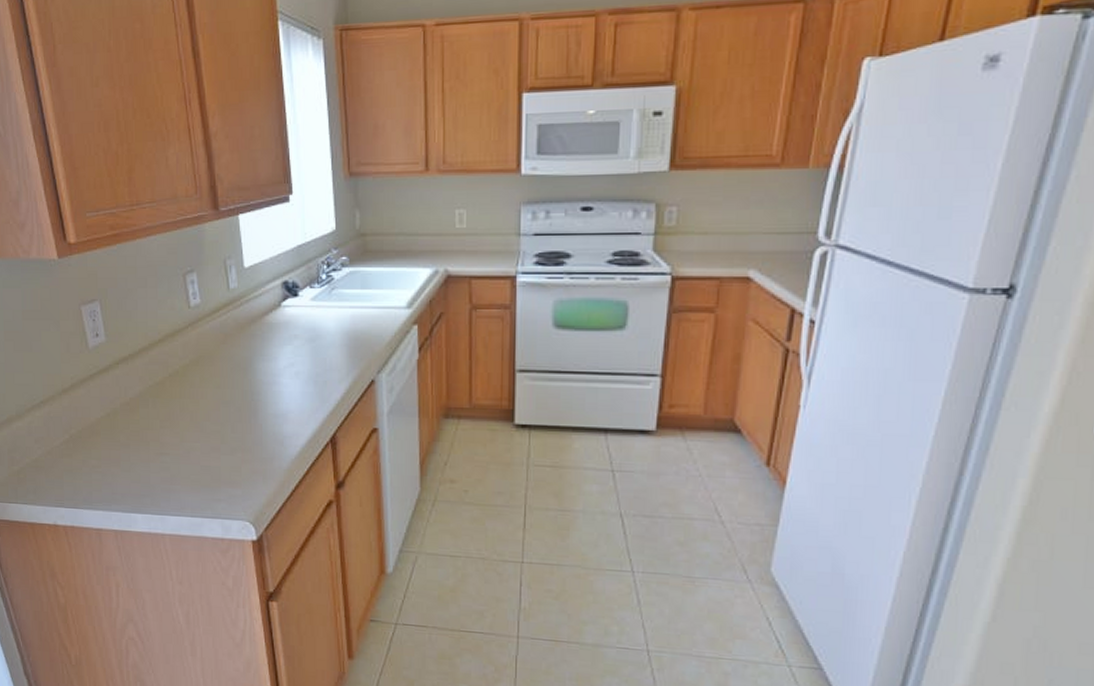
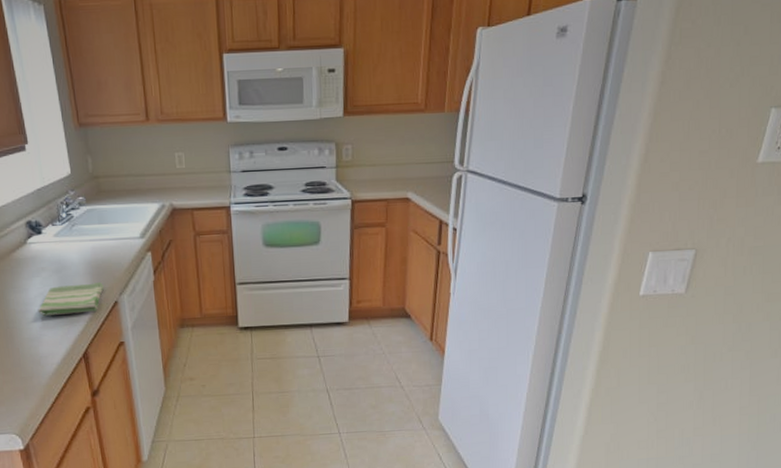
dish towel: none [286,357,360,391] -> present [38,282,104,316]

